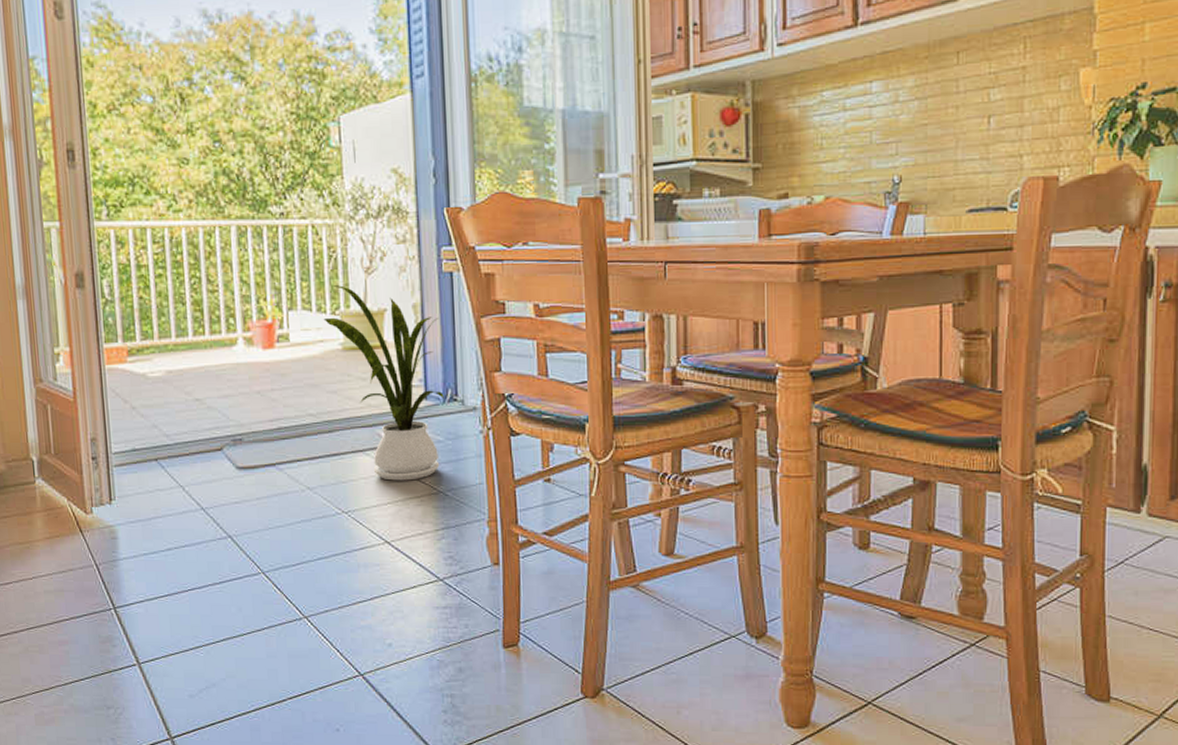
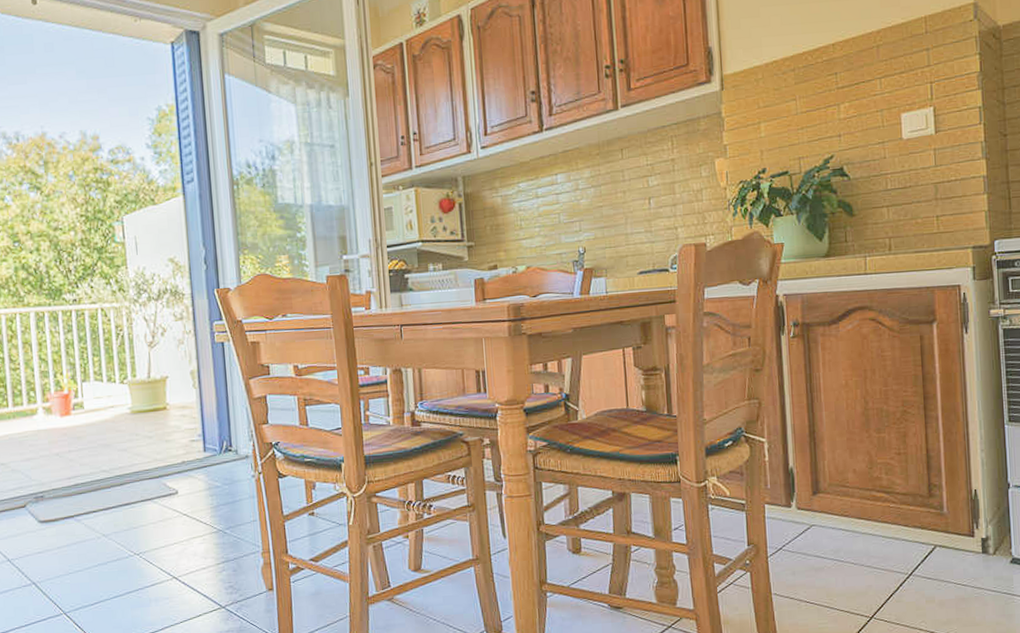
house plant: present [323,285,444,481] -> none [113,358,220,524]

